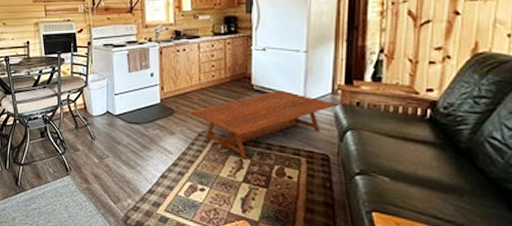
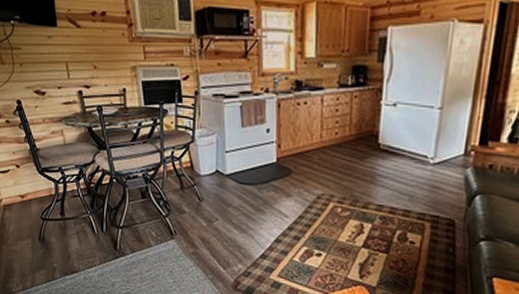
coffee table: present [190,89,337,160] -> none [309,149,468,224]

